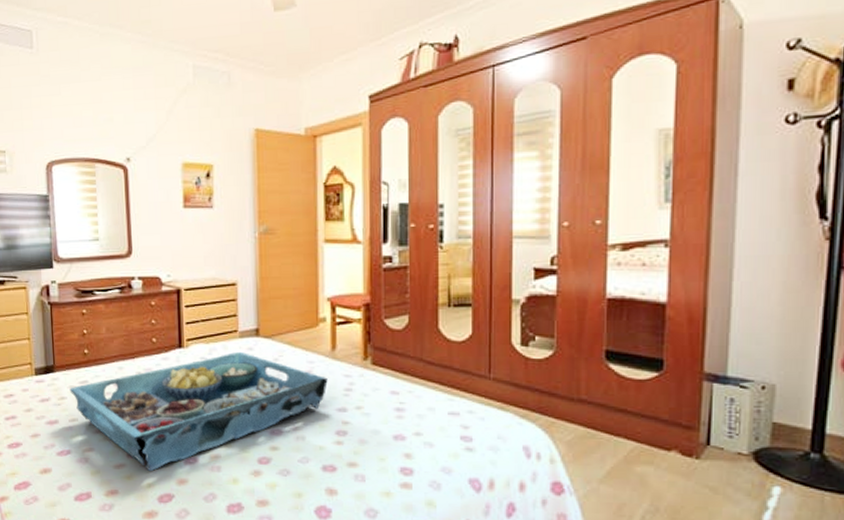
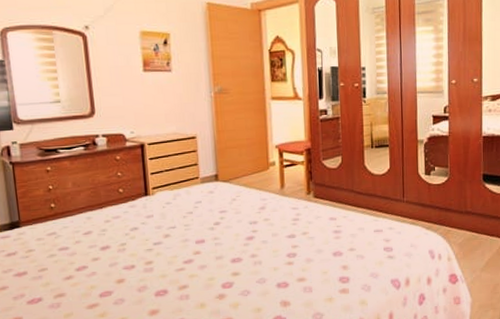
serving tray: present [69,351,328,472] -> none [37,195,279,308]

